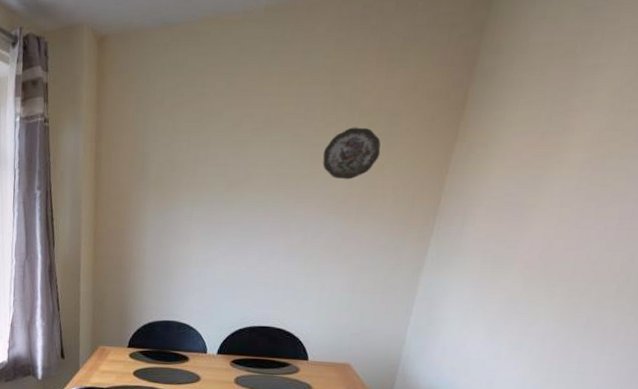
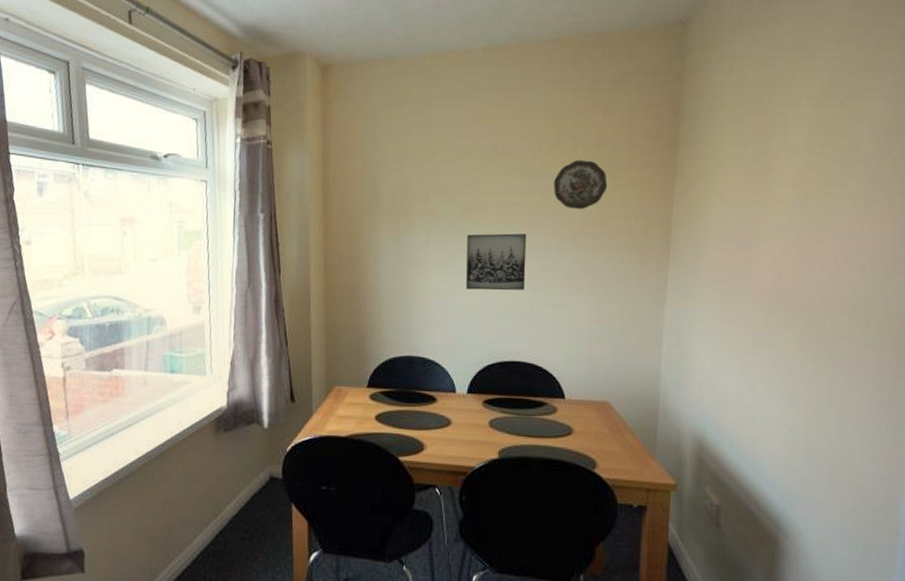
wall art: none [224,205,290,261] -> present [465,233,527,291]

